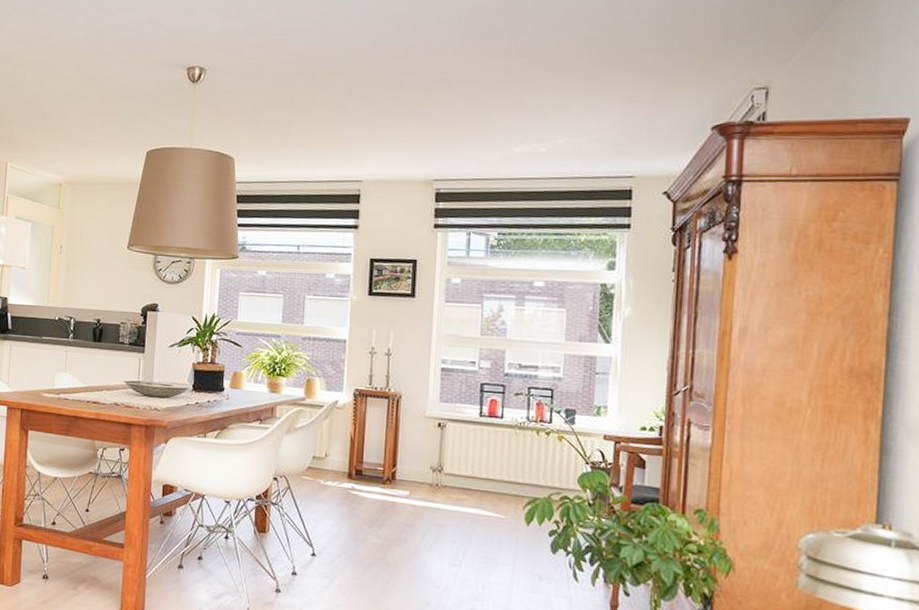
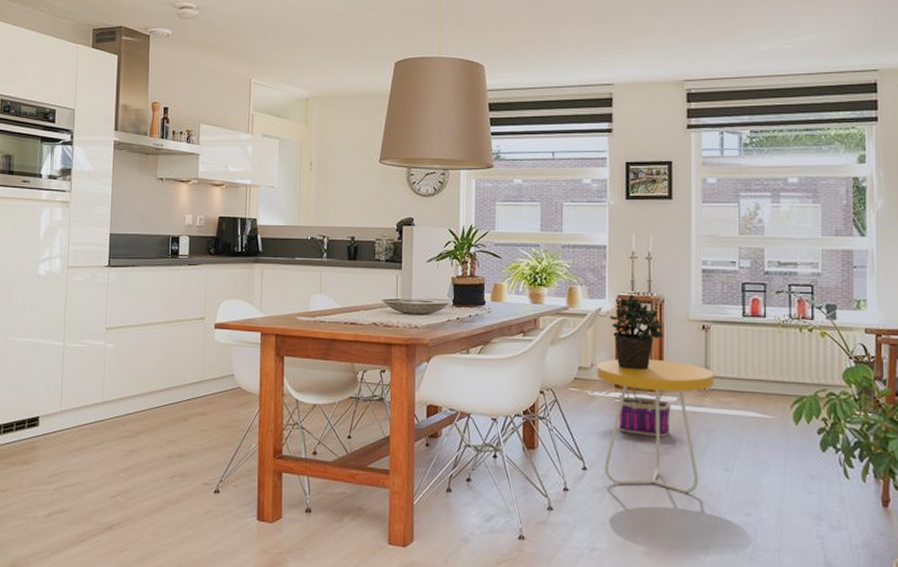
side table: none [330,450,448,585] -> present [596,359,715,493]
potted plant: none [346,388,399,464] -> present [609,294,663,371]
basket: none [349,478,403,530] -> present [618,386,671,438]

